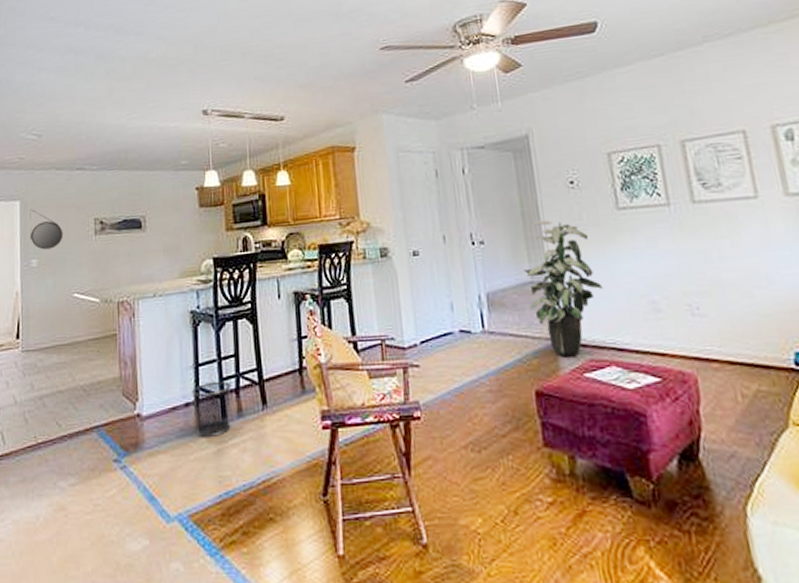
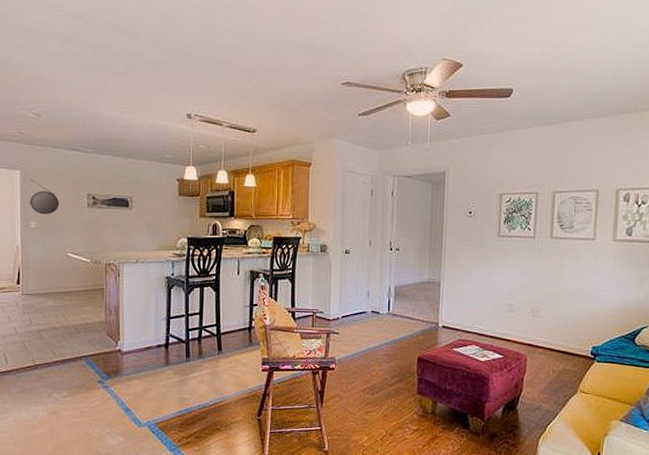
waste bin: present [191,381,232,437] -> none [163,331,195,370]
indoor plant: present [524,220,602,356] -> none [424,238,477,336]

